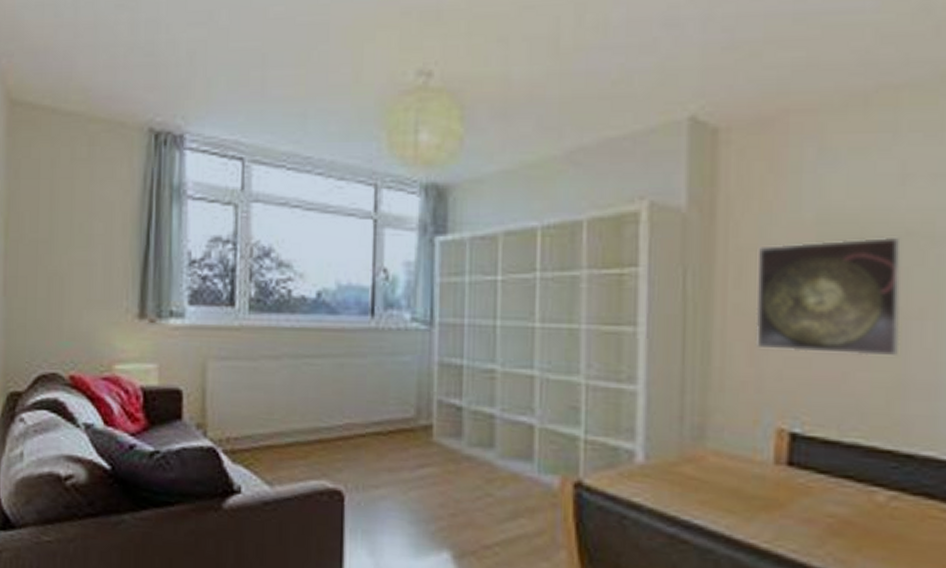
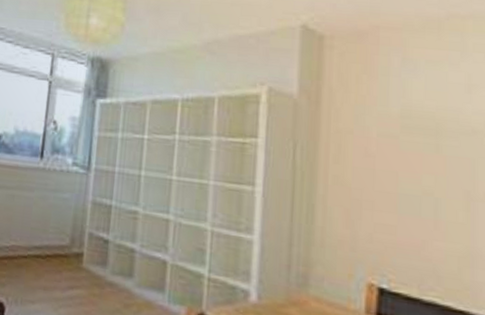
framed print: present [755,238,901,357] -> none [351,131,469,231]

